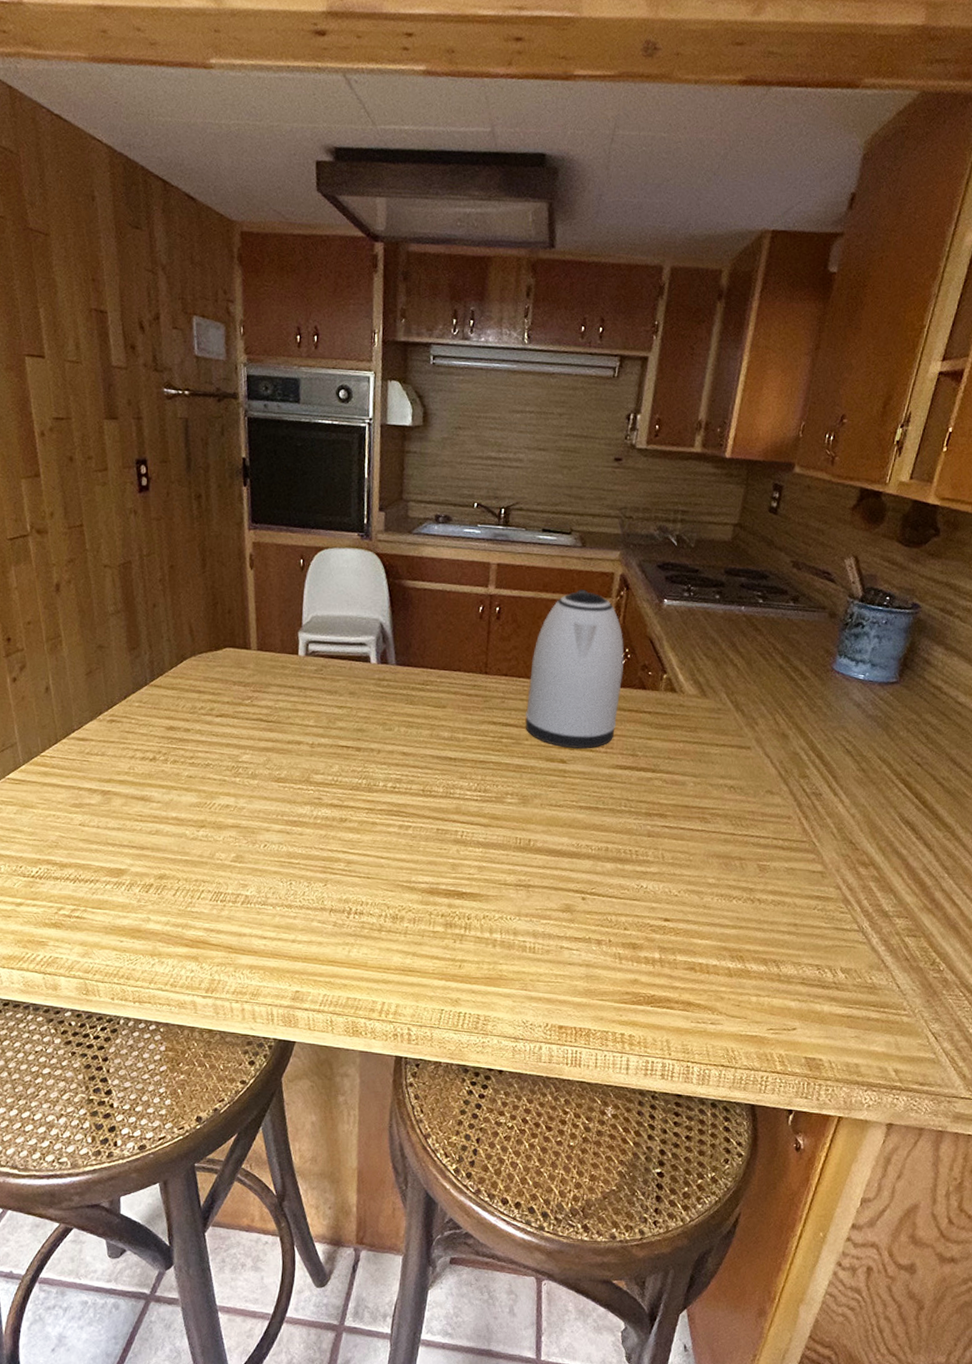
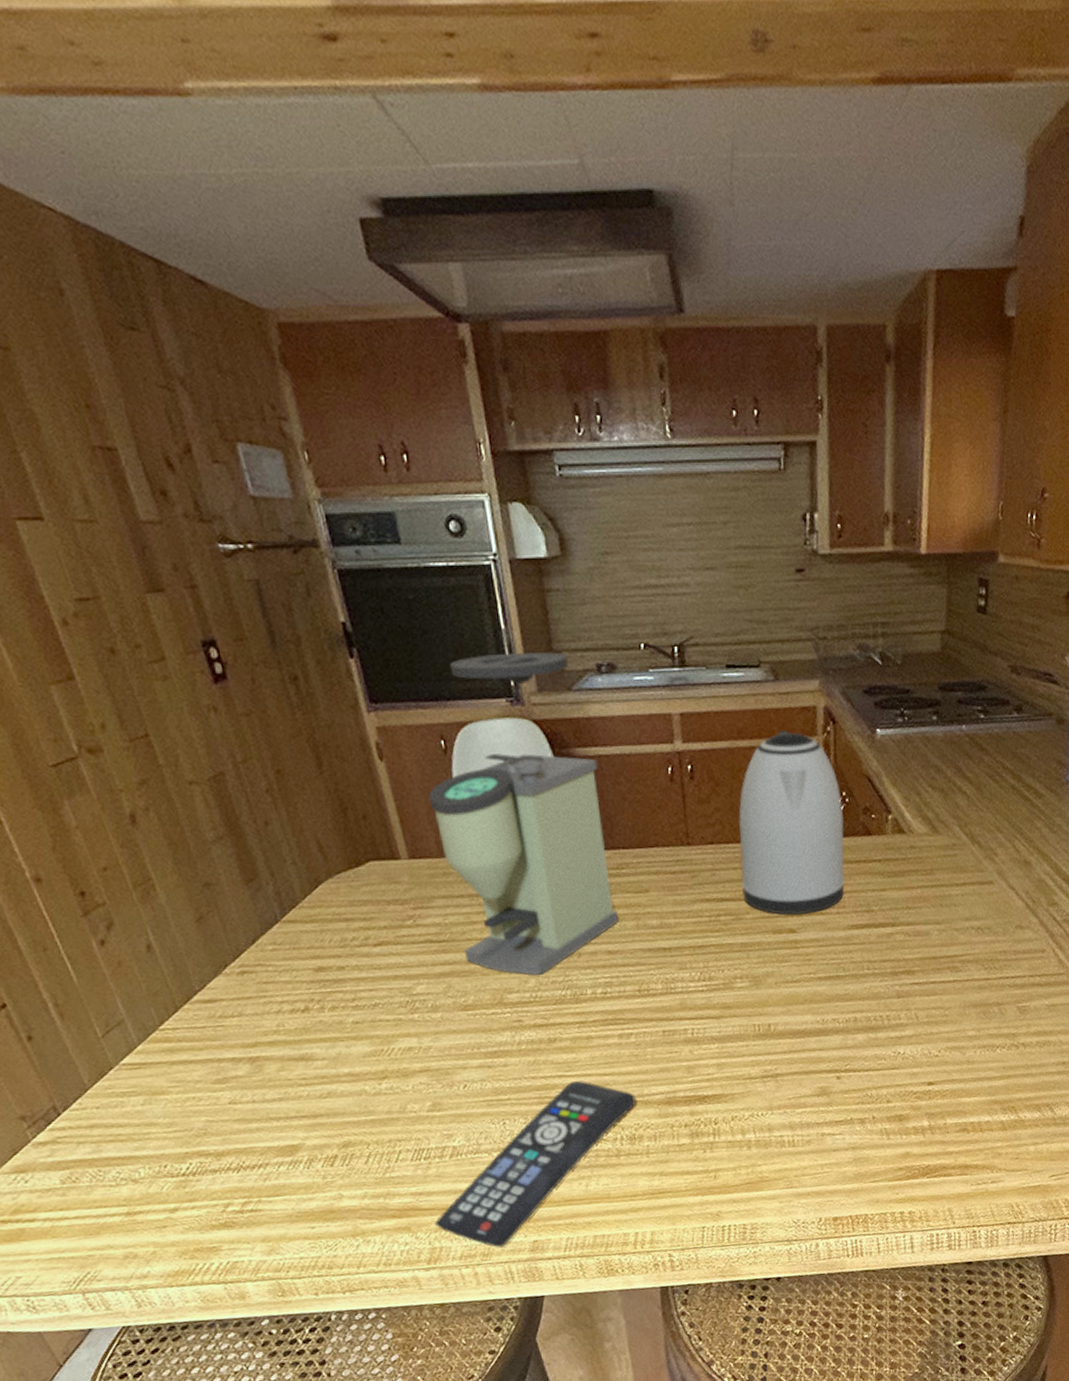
remote control: none [218,859,404,991] -> present [435,1081,636,1248]
coffee grinder: none [282,496,422,763] -> present [428,652,618,975]

